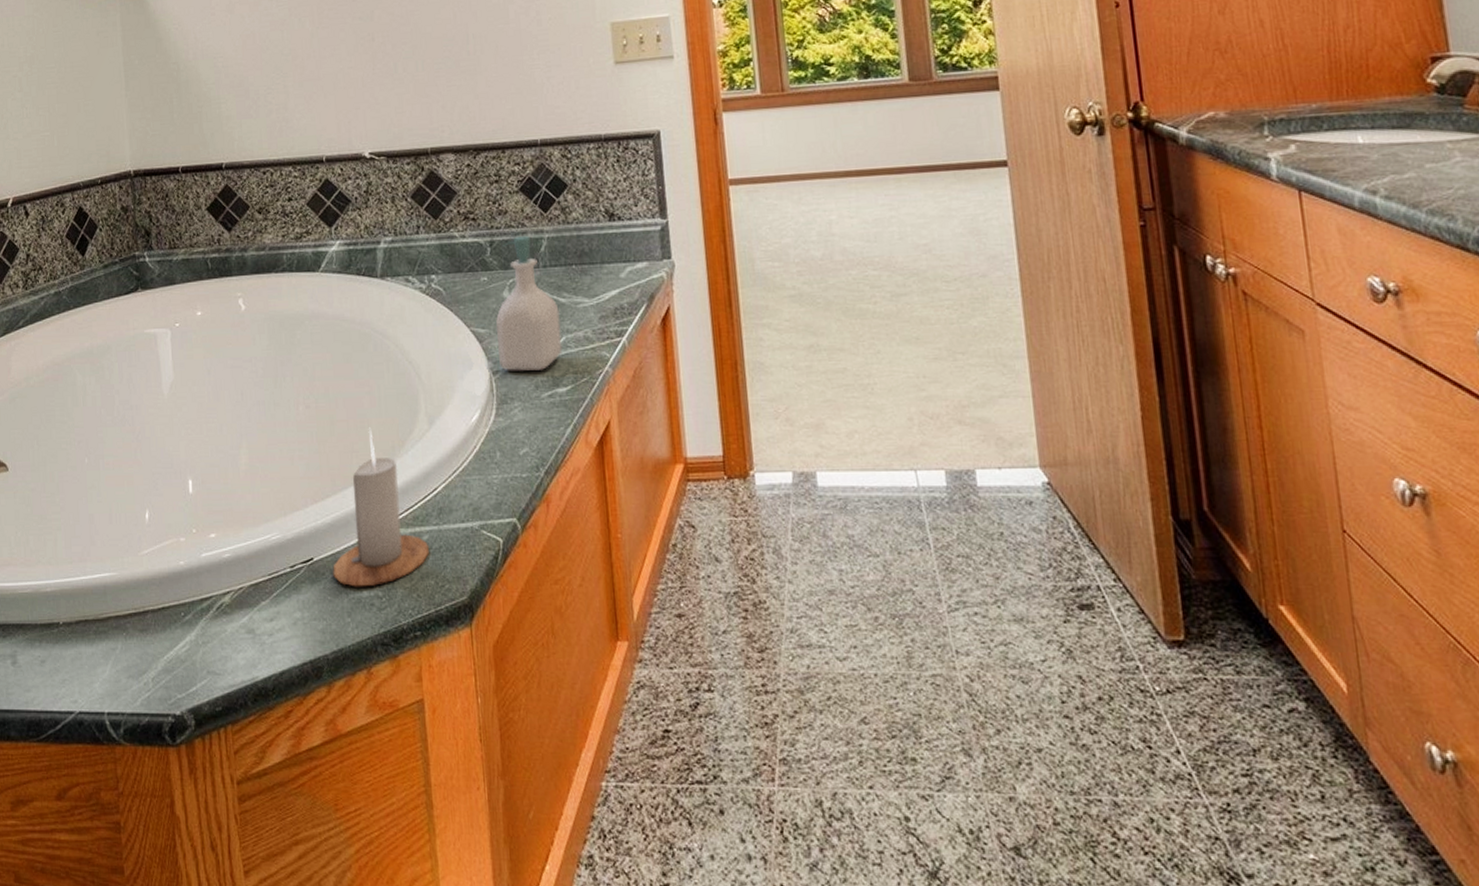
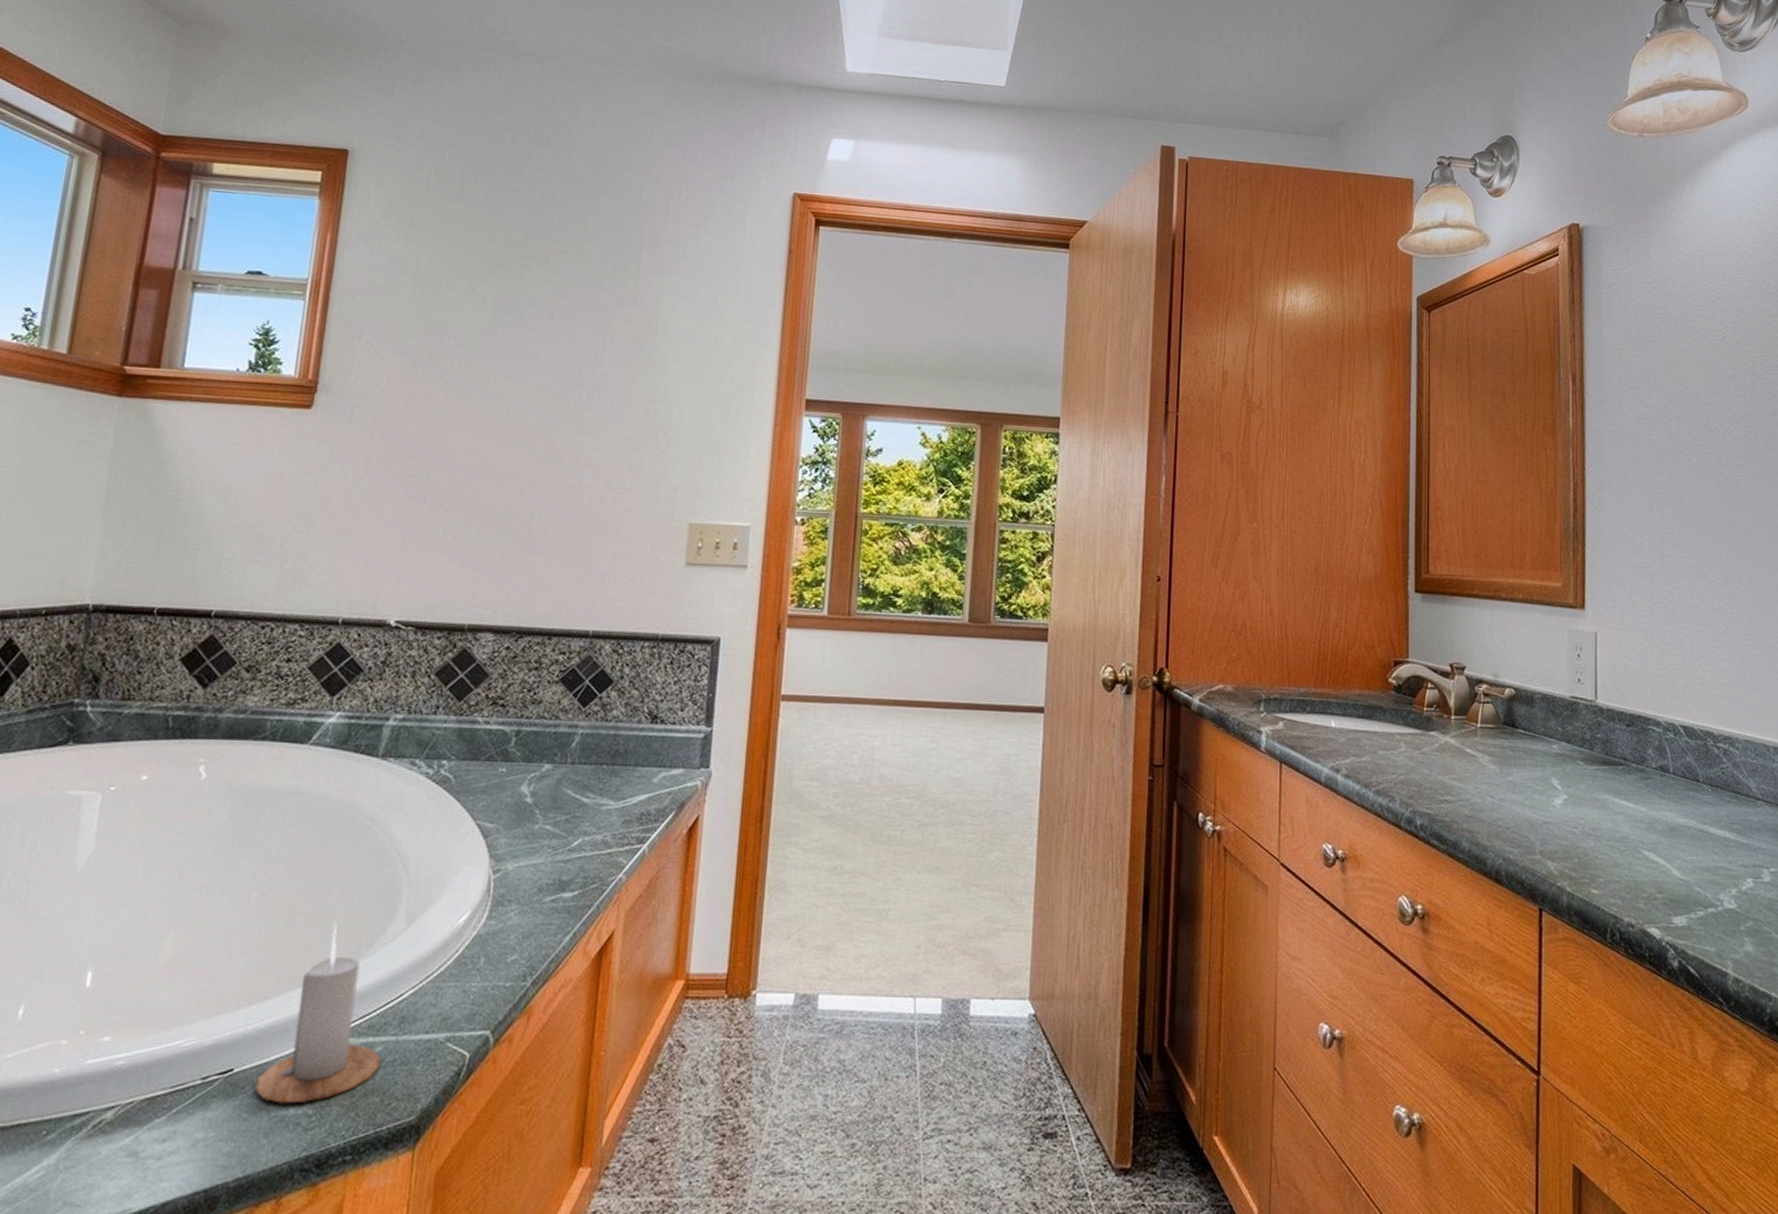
soap bottle: present [495,235,562,371] -> none [503,728,580,872]

